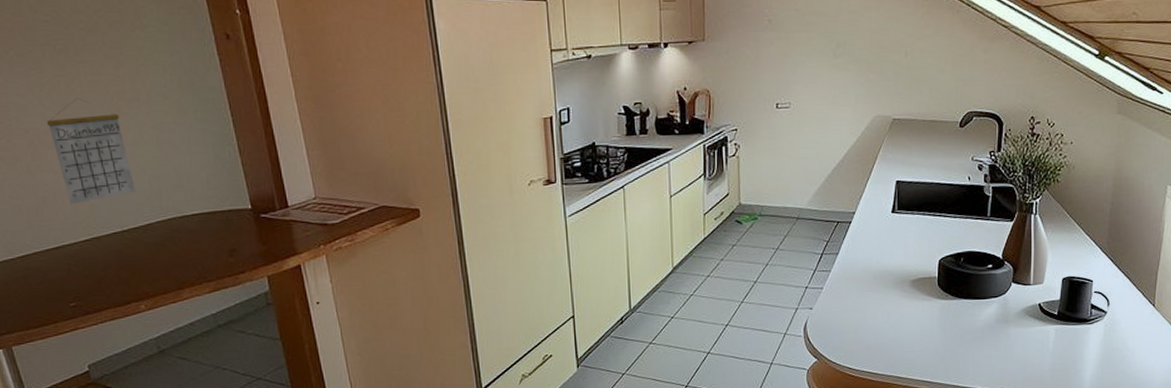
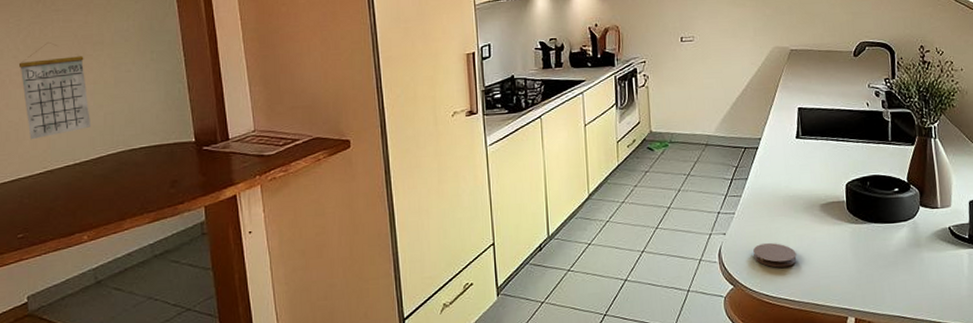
coaster: none [838,318,883,342] -> present [753,243,797,268]

